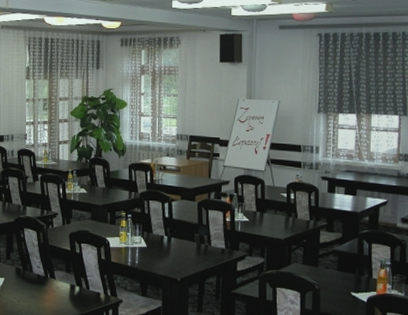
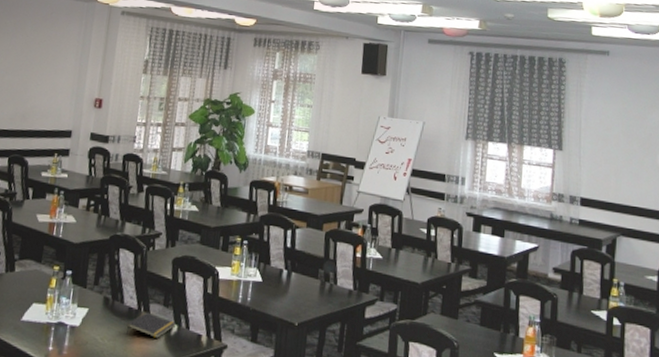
notepad: none [37,278,78,298] -> present [126,312,176,338]

